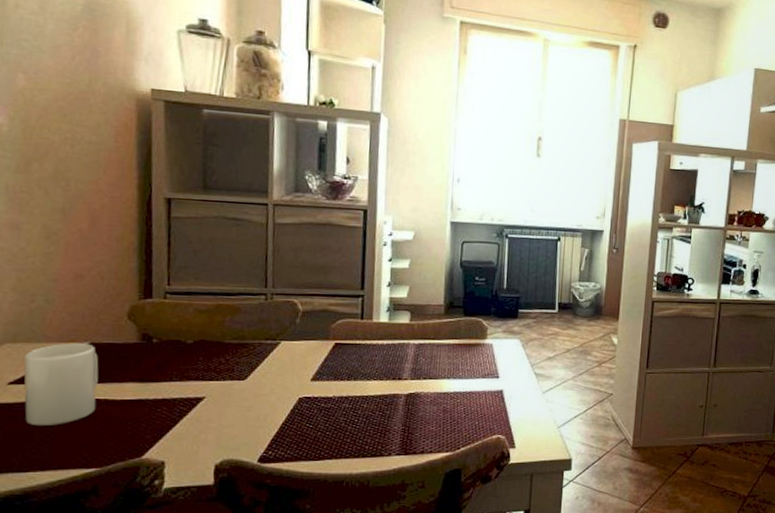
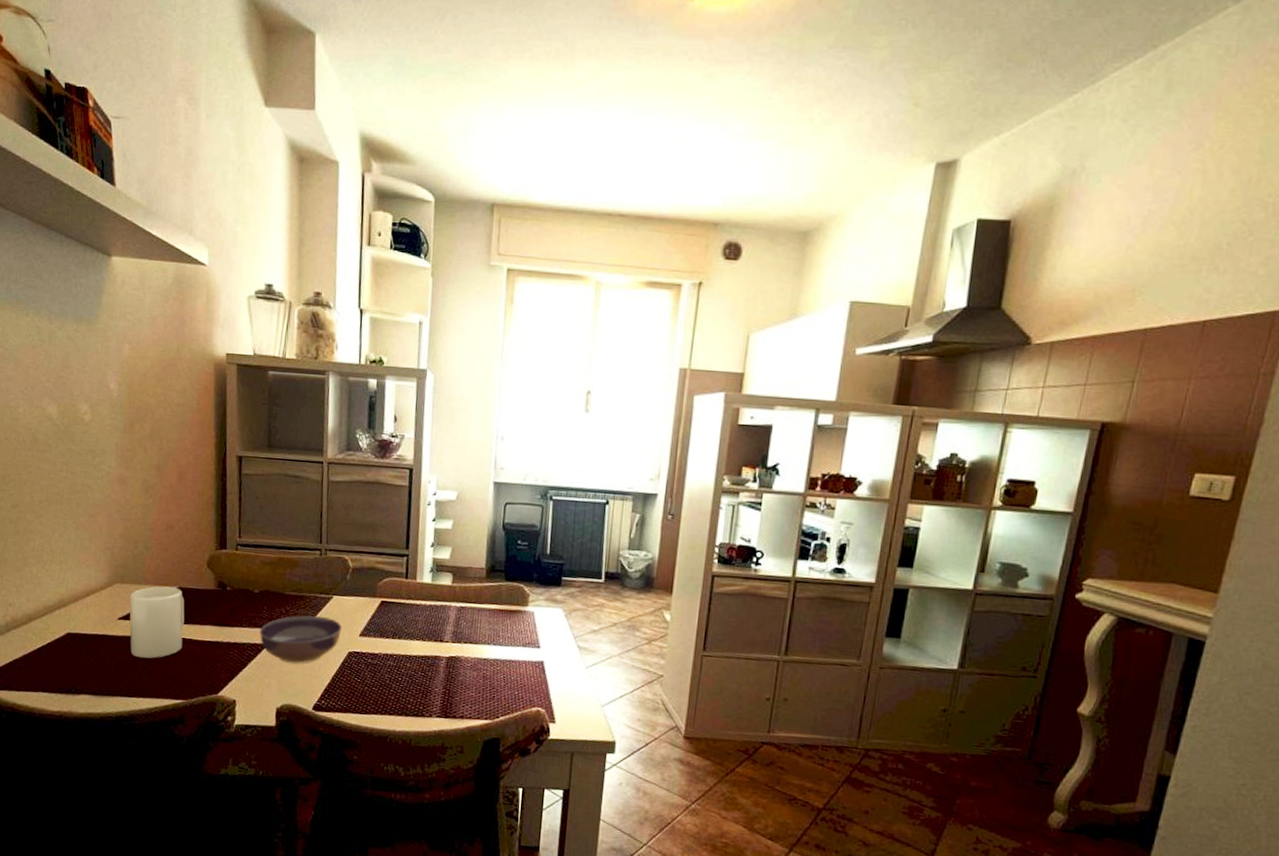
bowl: none [193,363,291,415] -> present [259,615,341,664]

